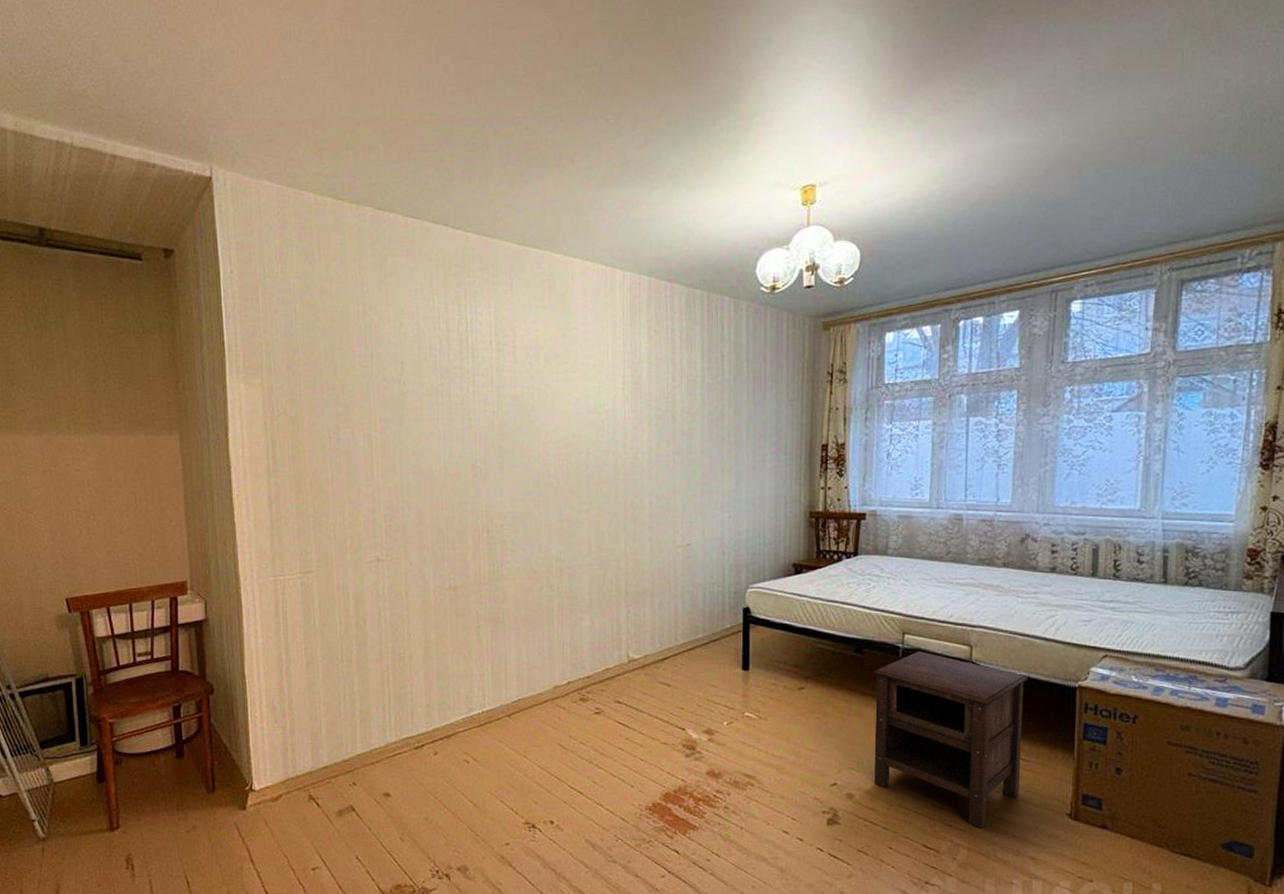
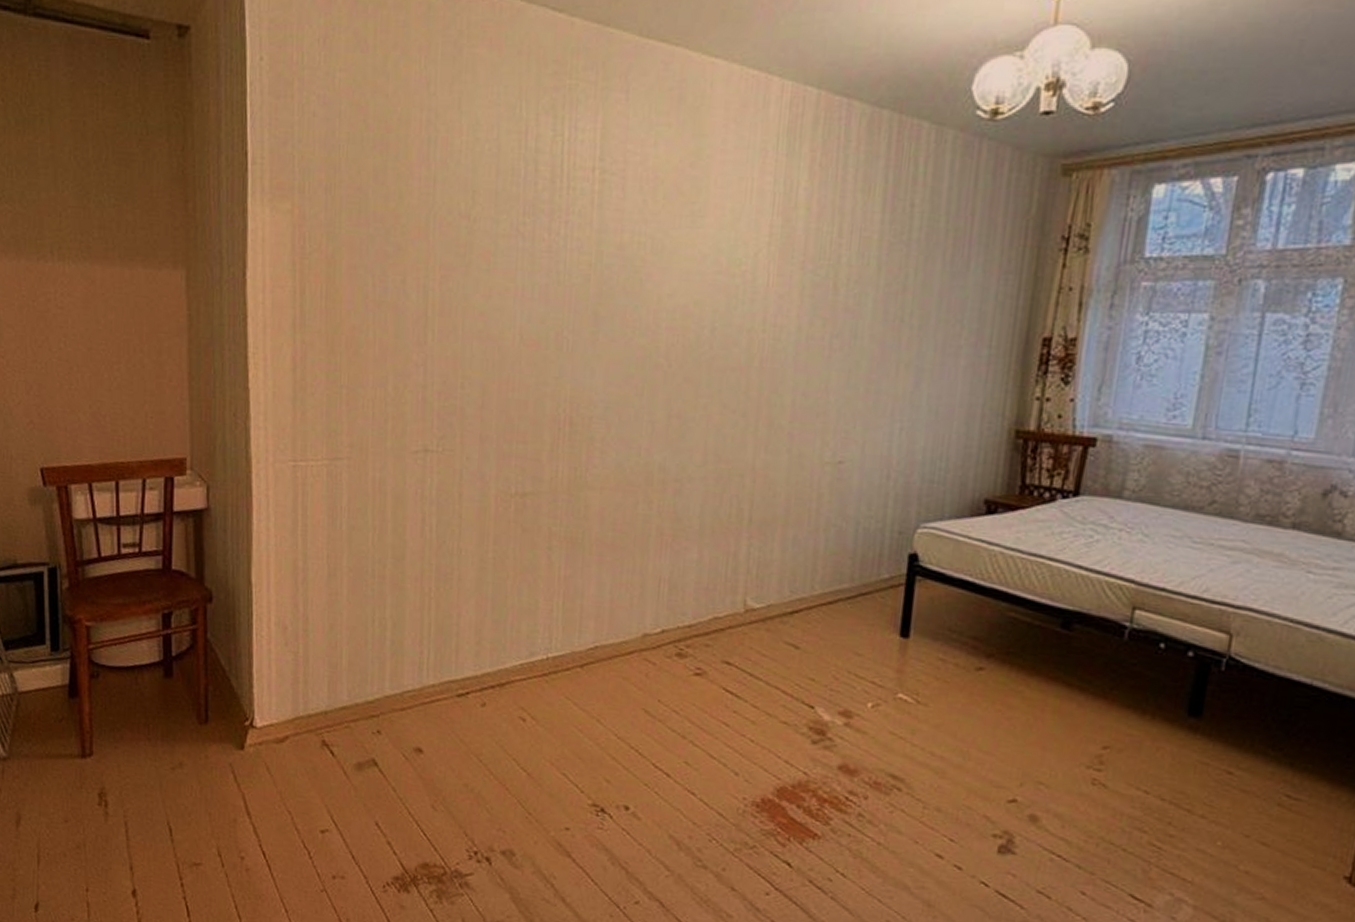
nightstand: present [873,651,1028,829] -> none [1070,634,1311,883]

